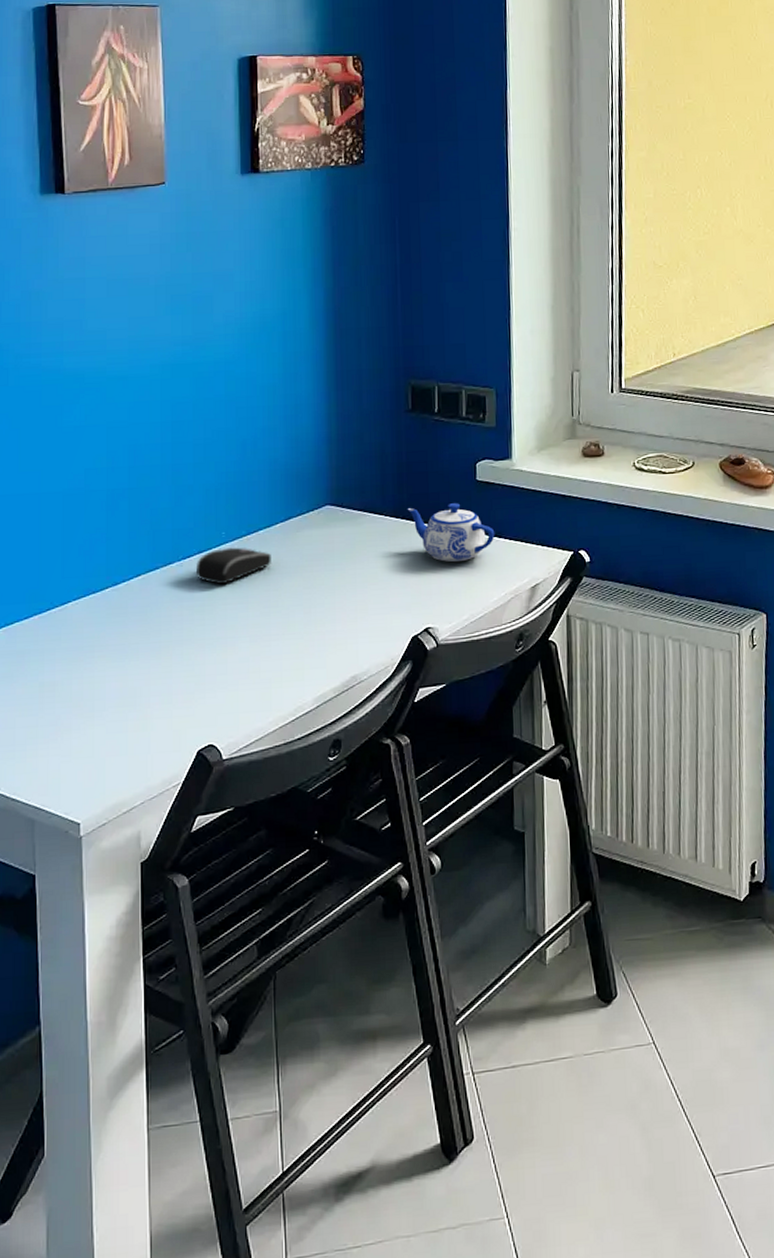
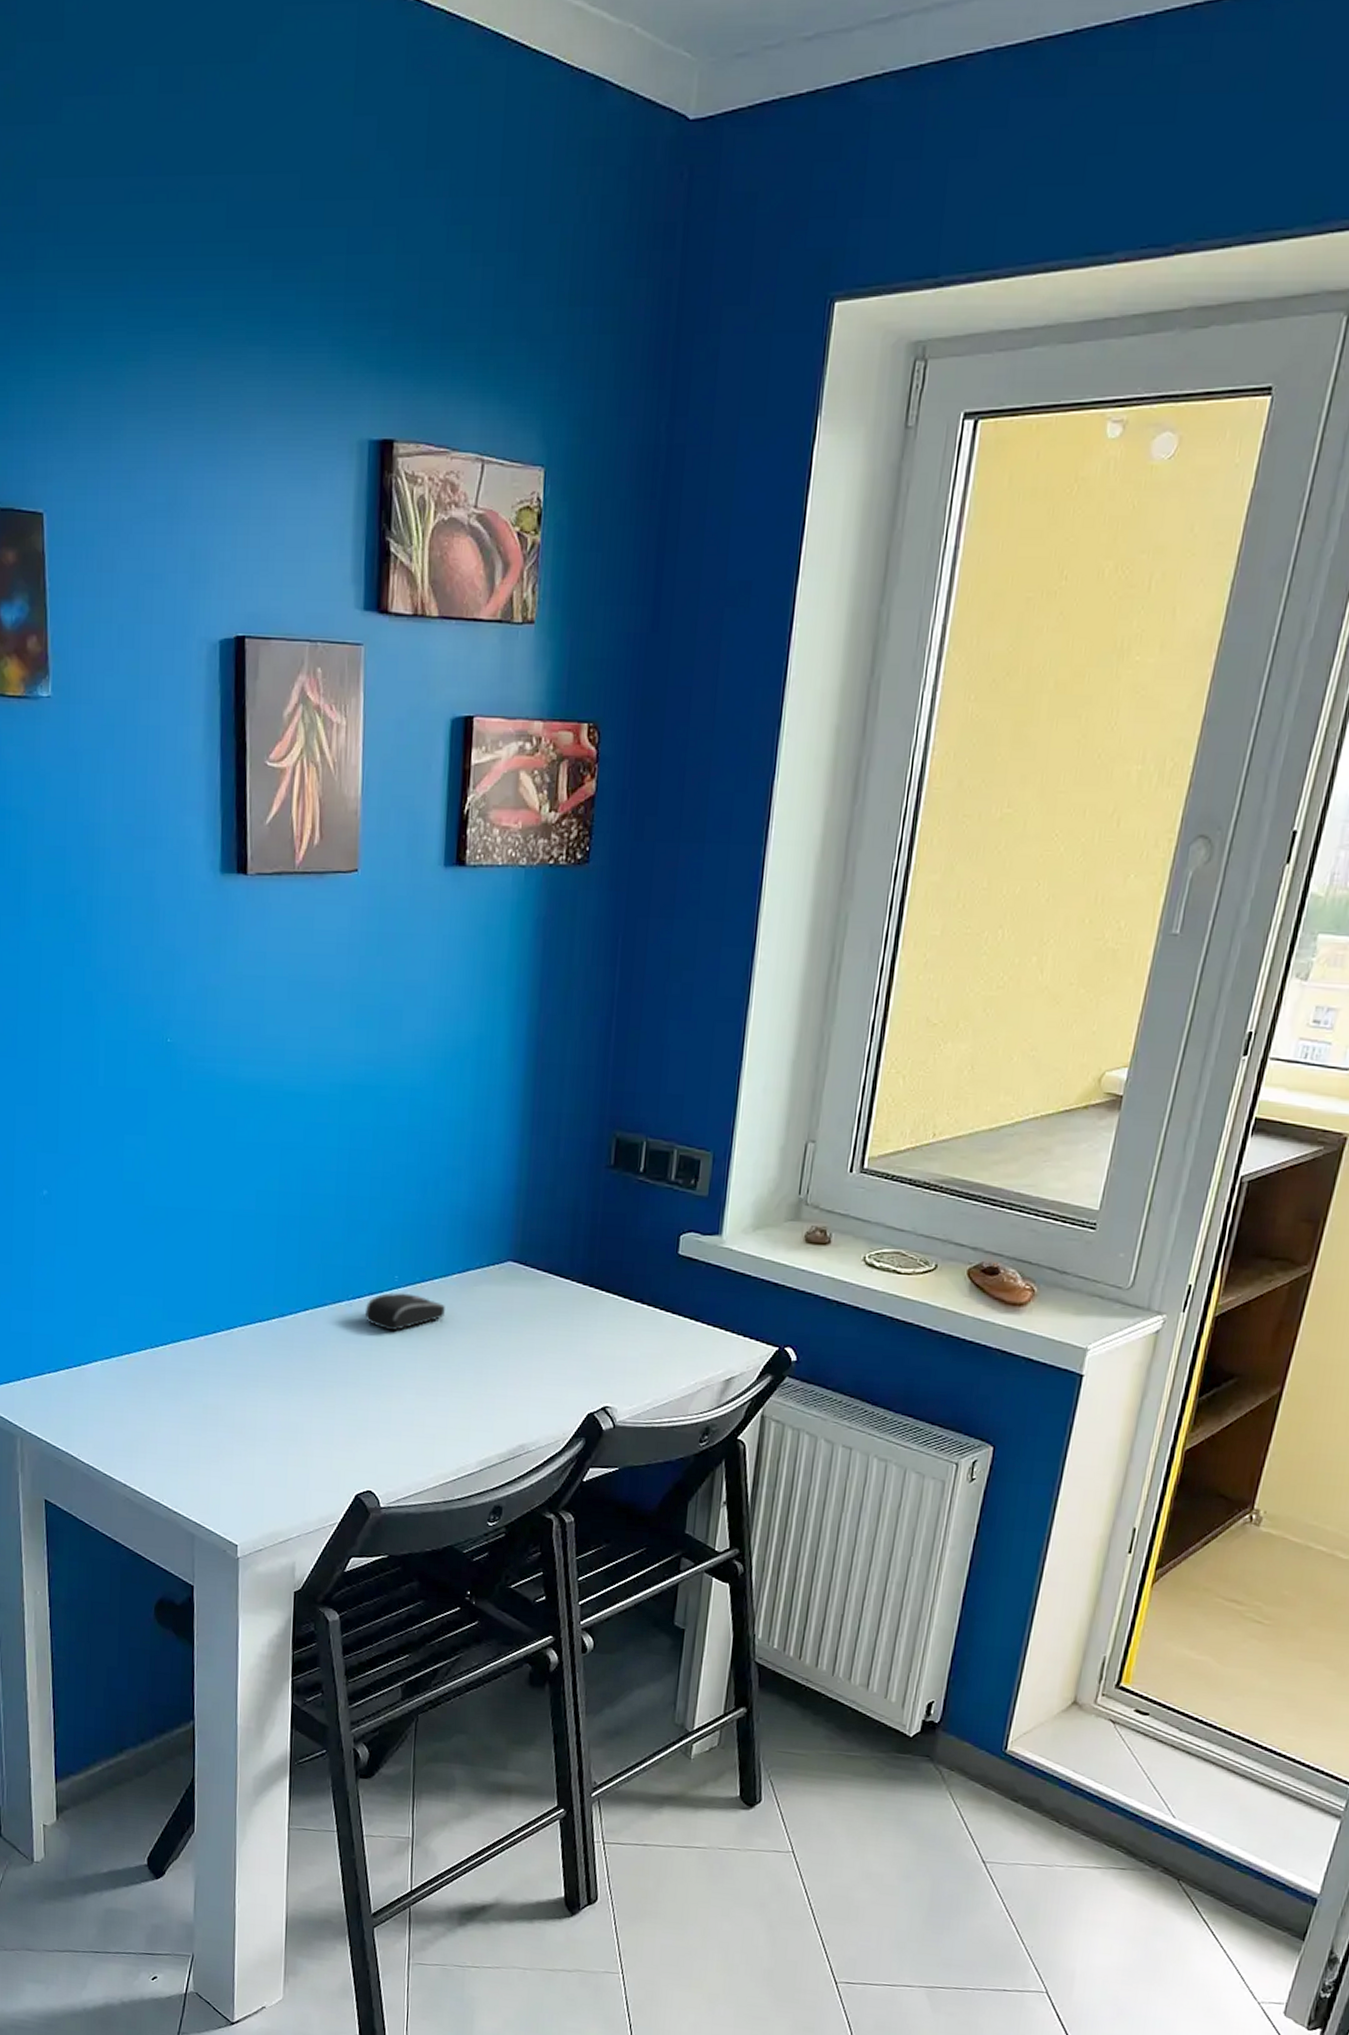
teapot: present [407,503,495,562] -> none [596,1275,692,1341]

